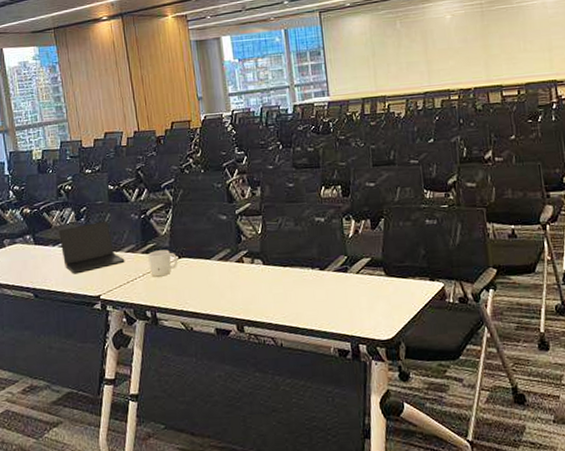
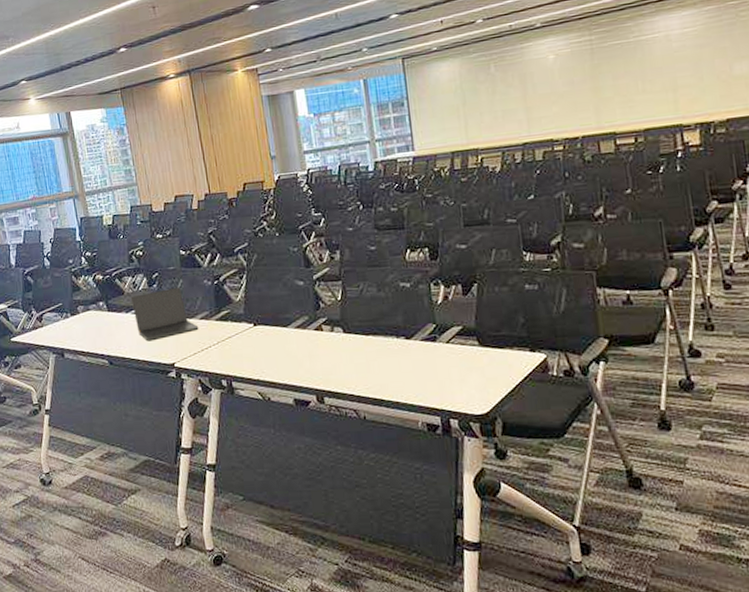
mug: present [148,249,178,277] -> none [222,317,254,345]

